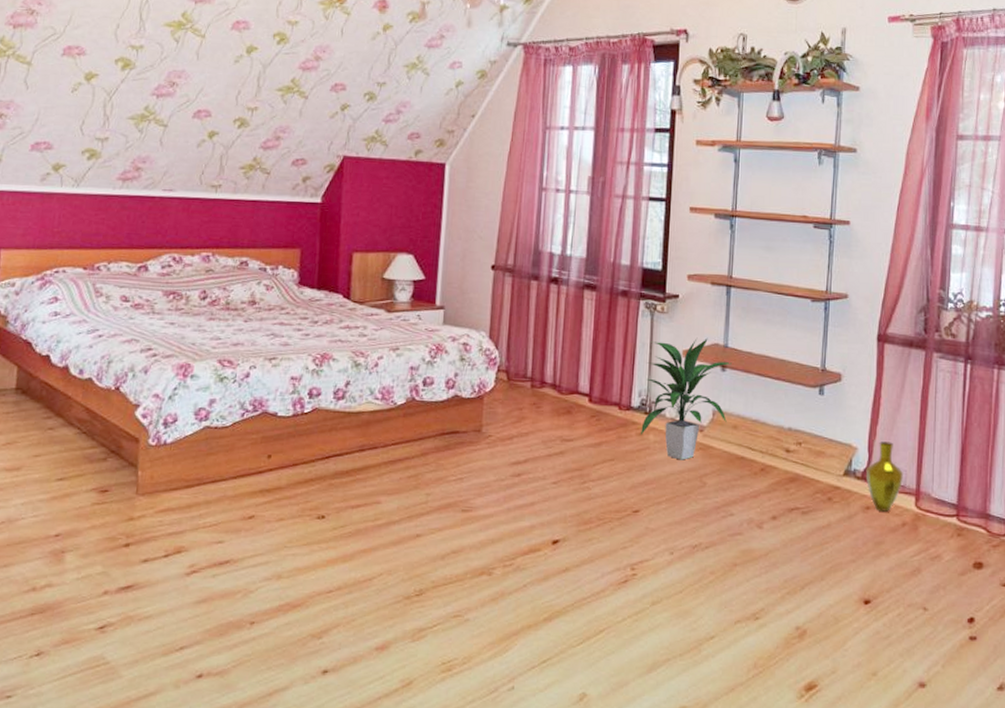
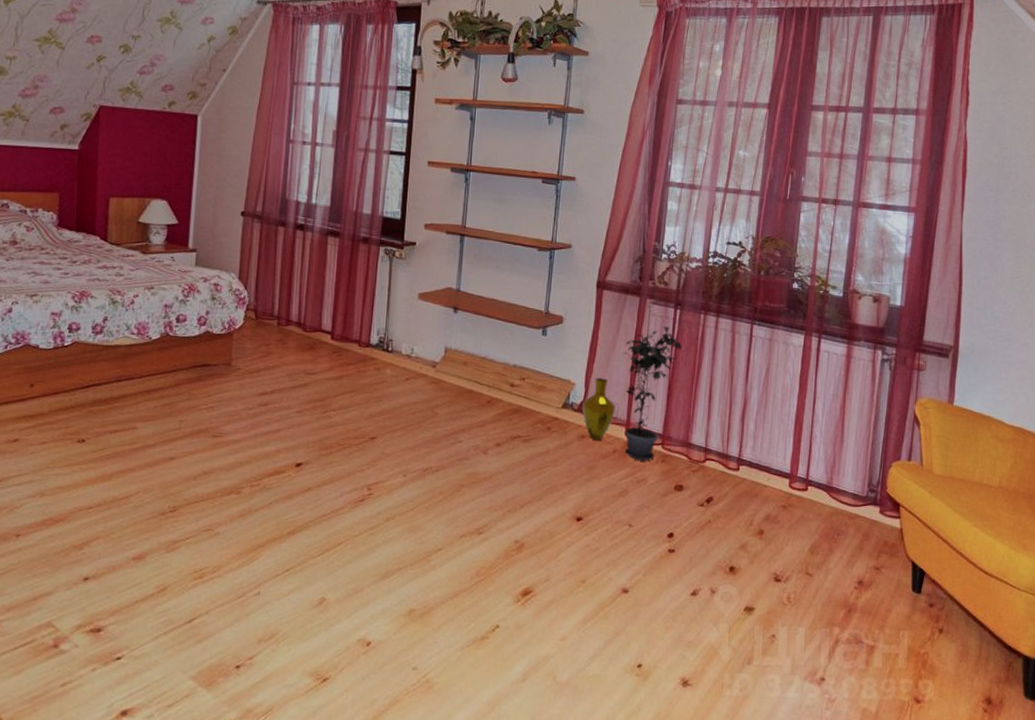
indoor plant: present [640,337,732,460] -> none [377,281,463,393]
potted plant: none [909,383,974,535] -> present [623,326,682,461]

